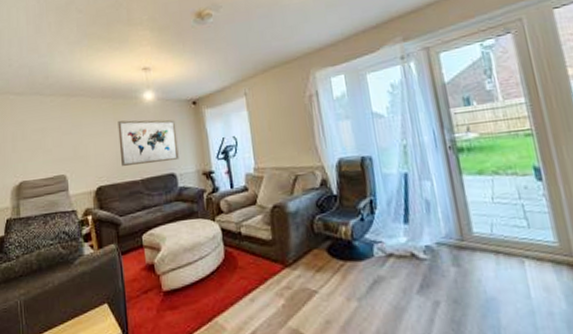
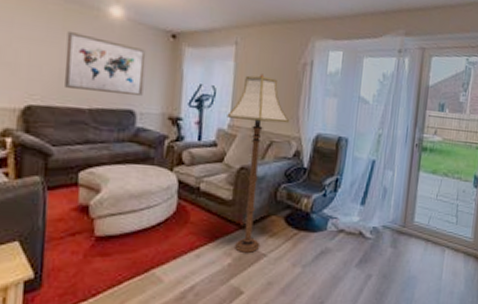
floor lamp: none [251,115,309,292] -> present [227,74,289,253]

